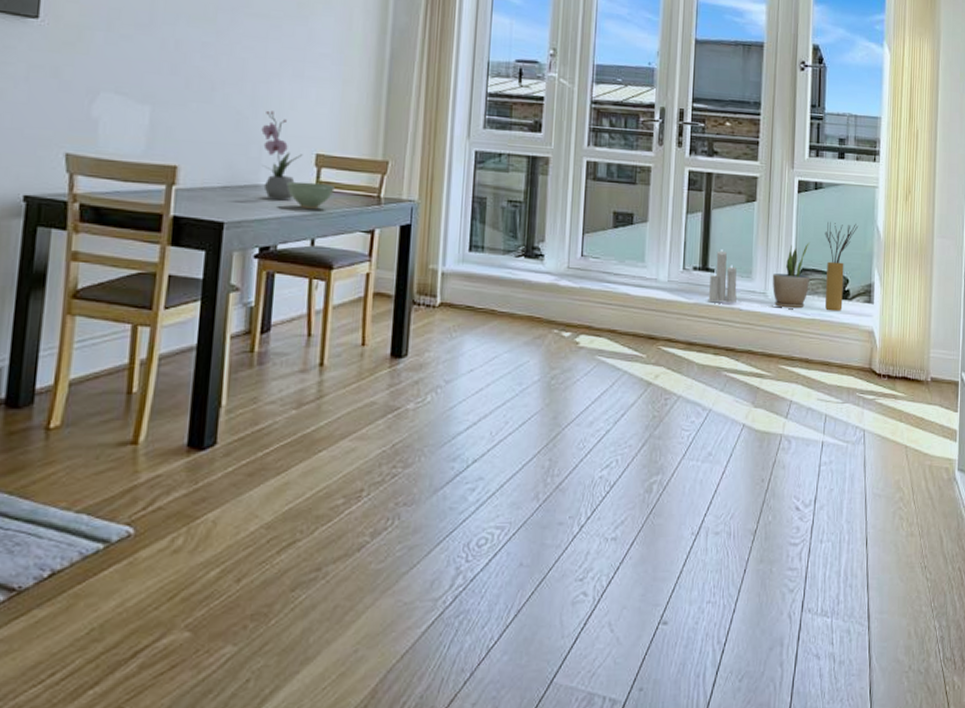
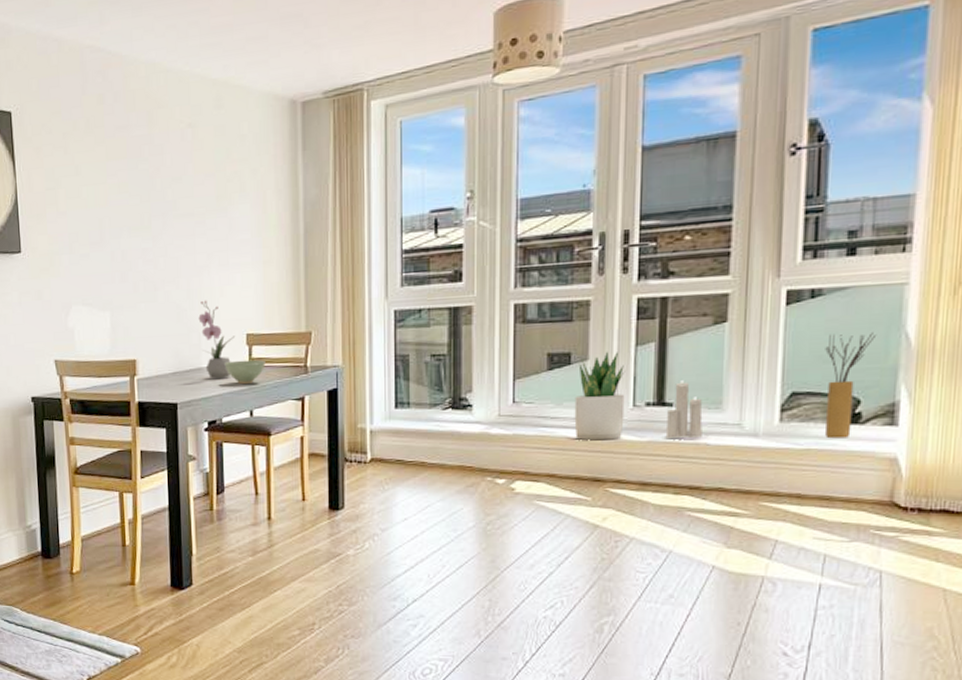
planter: none [634,215,678,300] -> present [574,351,626,441]
potted plant: present [772,243,809,309] -> none [750,362,803,439]

